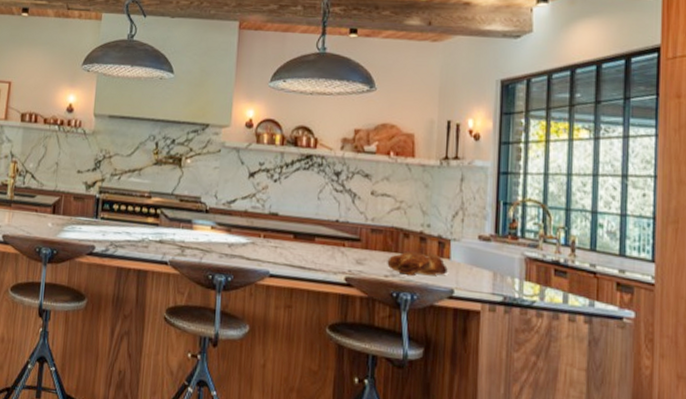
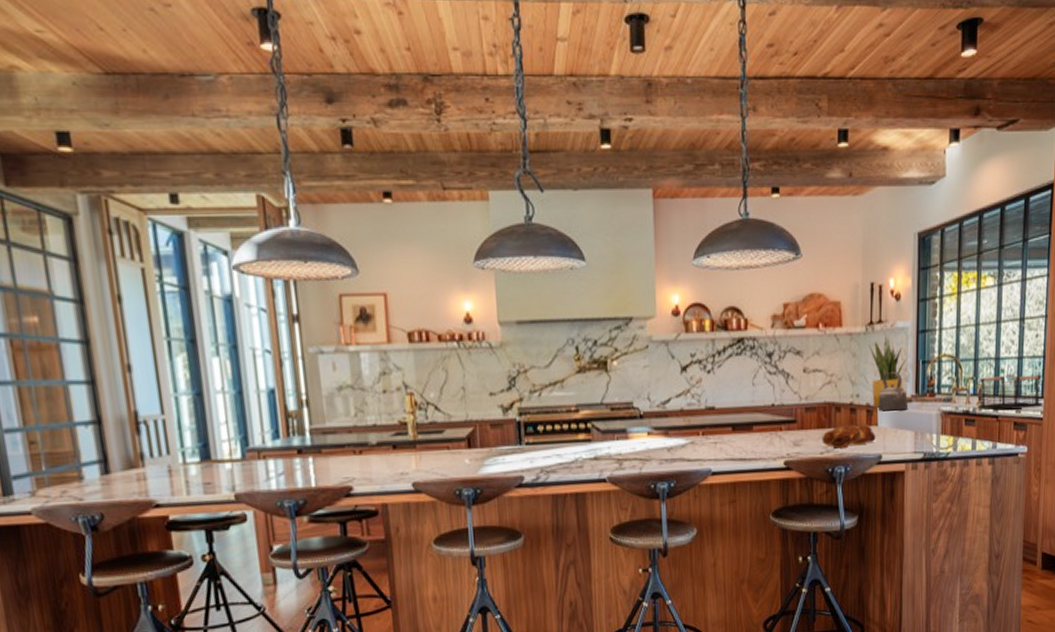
planter: none [443,175,486,241] -> present [869,338,907,408]
kettle: none [450,207,487,249] -> present [877,372,909,412]
dish rack: none [569,228,655,272] -> present [977,374,1043,411]

